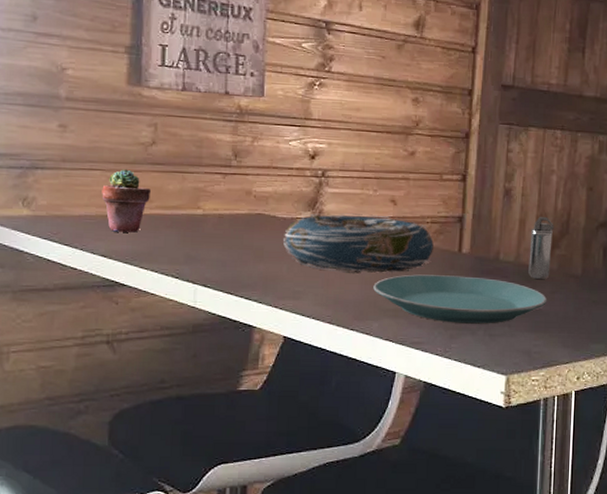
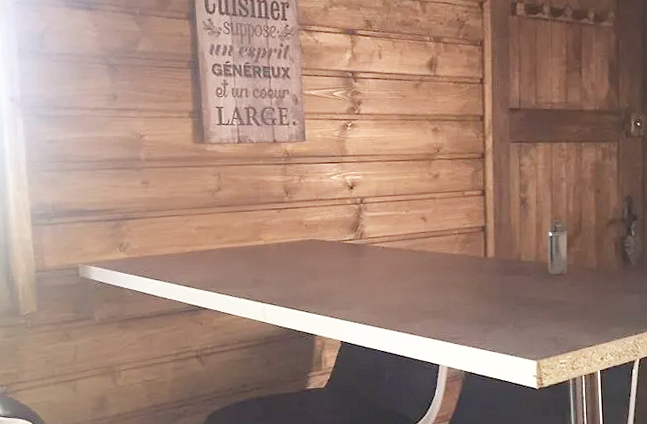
potted succulent: present [102,169,151,233] -> none [181,213,220,265]
decorative bowl: present [283,213,435,273] -> none [333,231,463,284]
plate: present [373,274,548,325] -> none [413,277,568,319]

